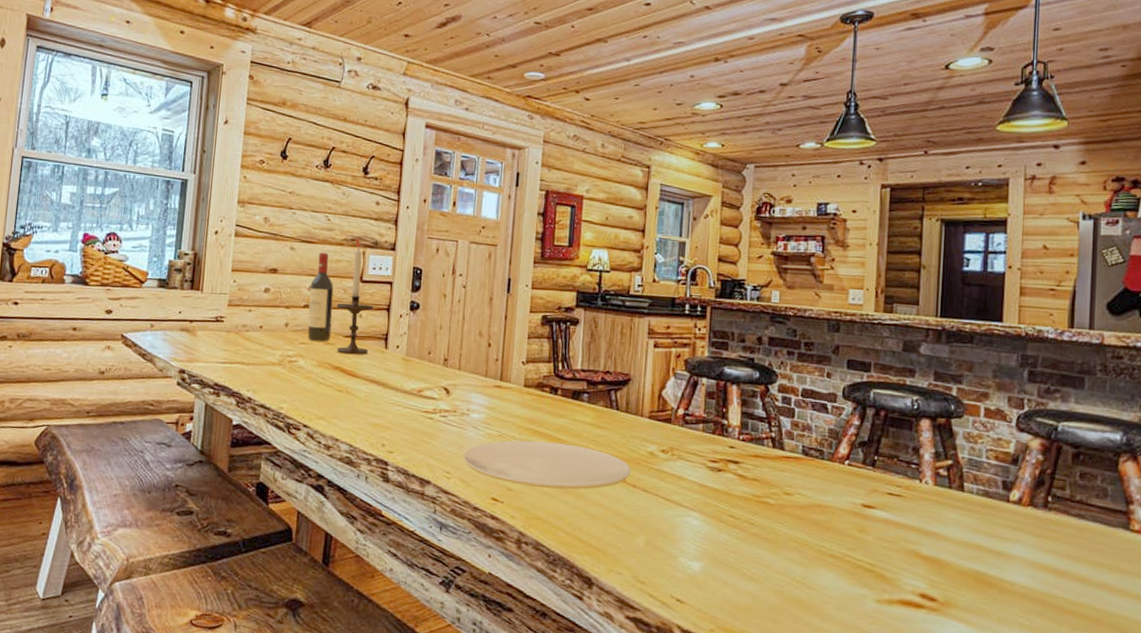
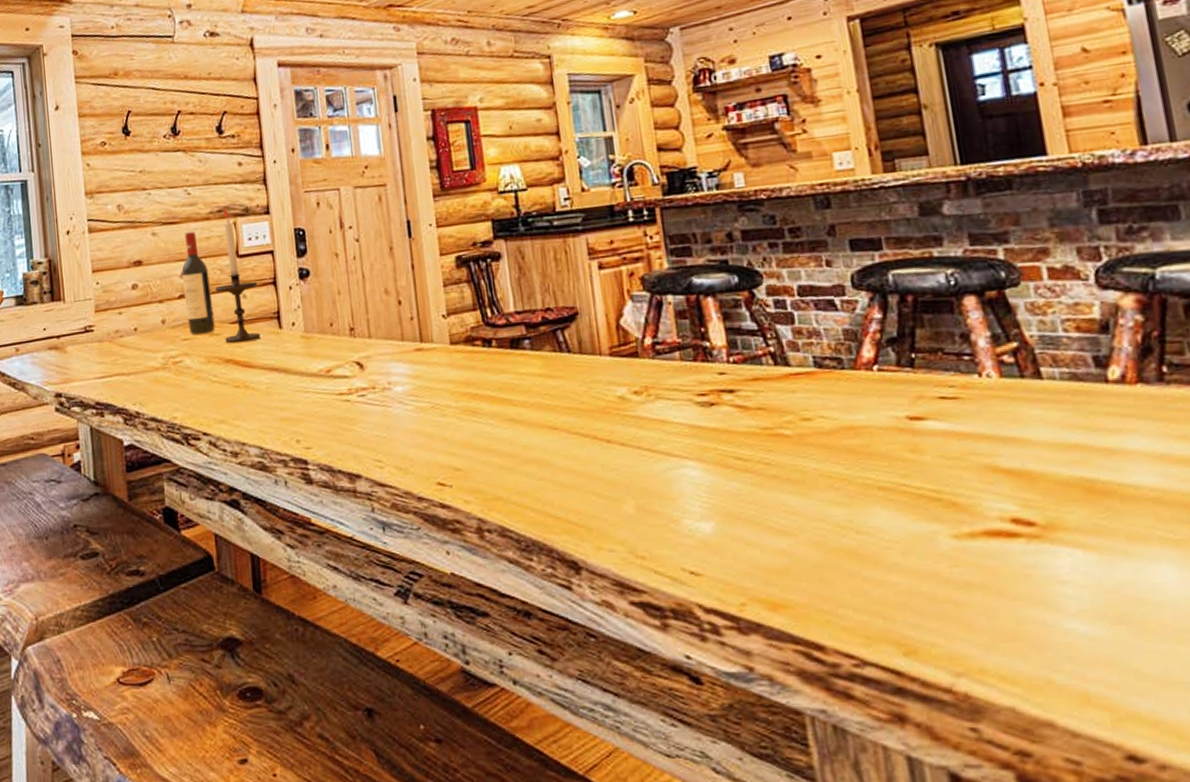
plate: present [462,440,631,490] -> none [393,403,601,463]

